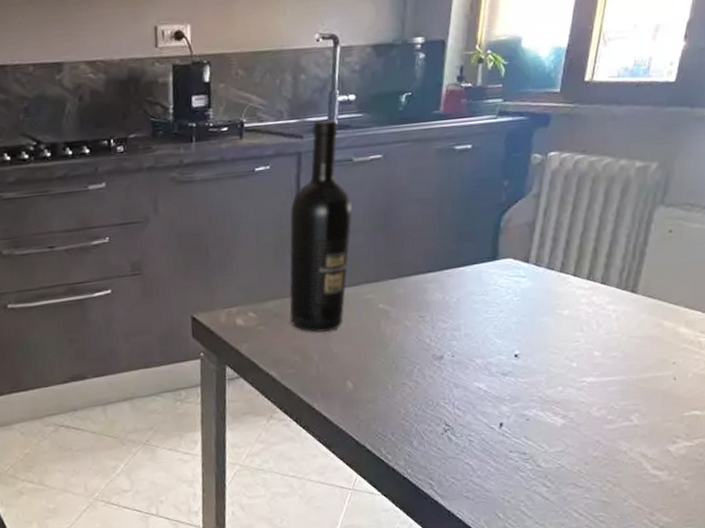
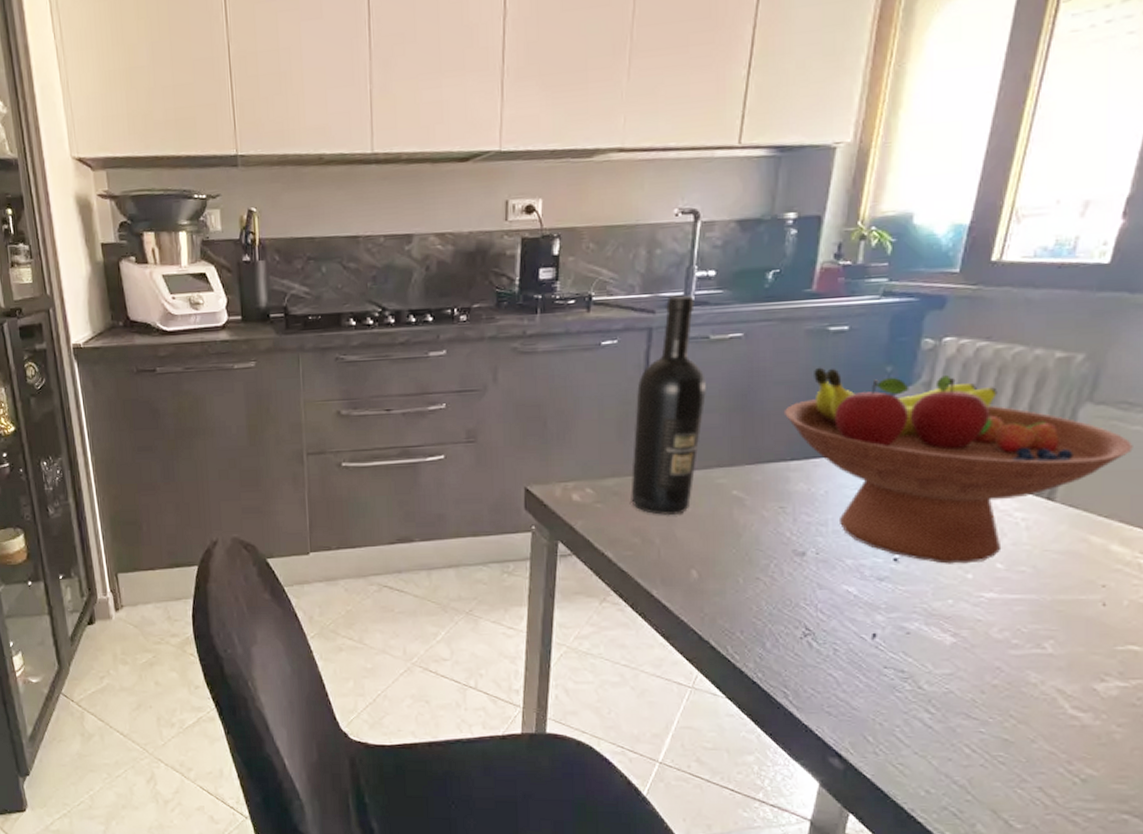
fruit bowl: none [421,184,694,356] -> present [785,367,1133,564]

